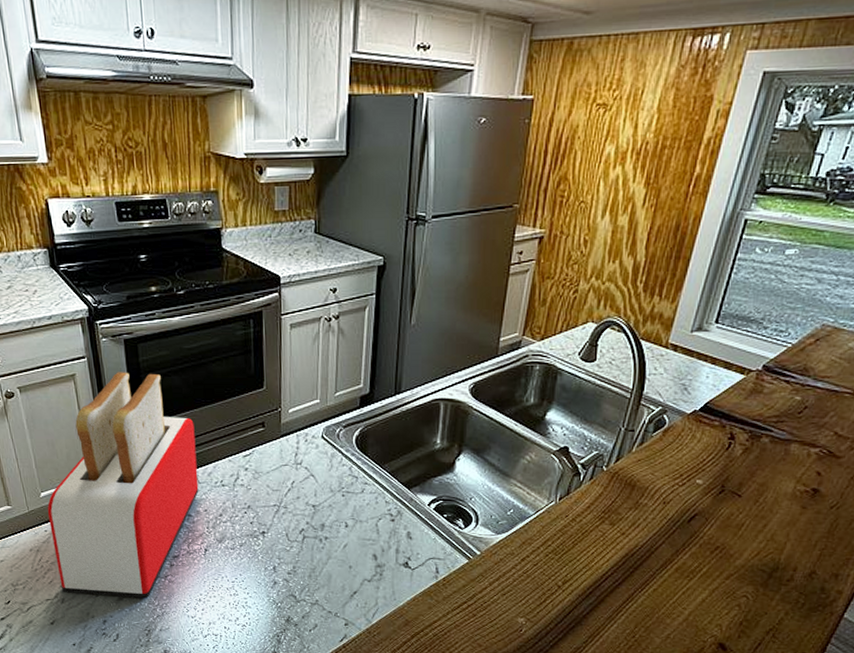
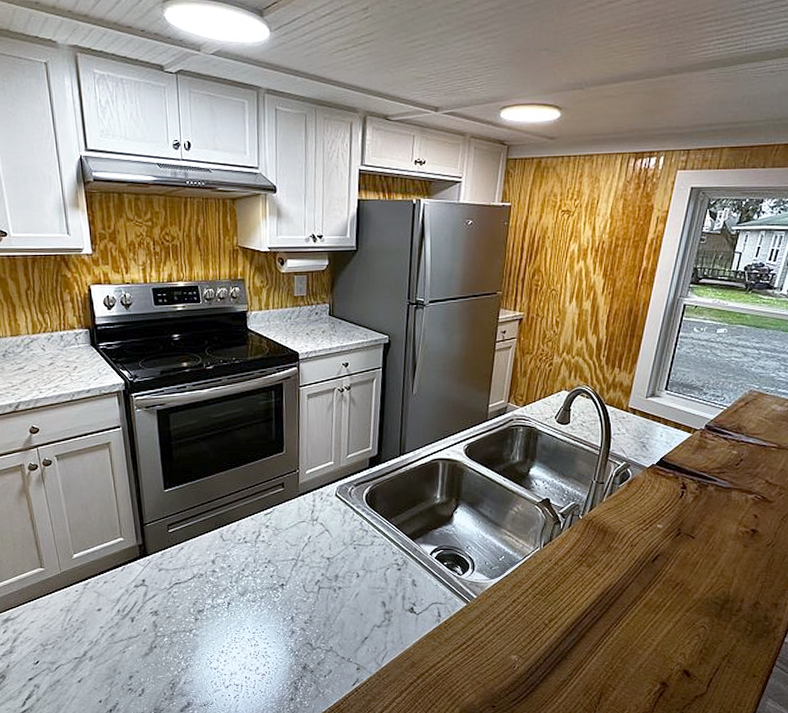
toaster: present [47,372,199,599] -> none [79,439,223,653]

